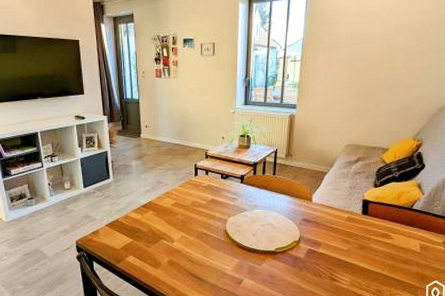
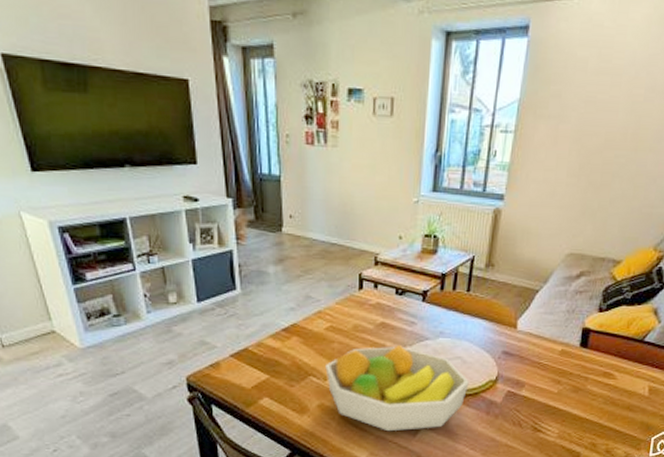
fruit bowl: none [173,215,279,281] -> present [325,344,469,432]

